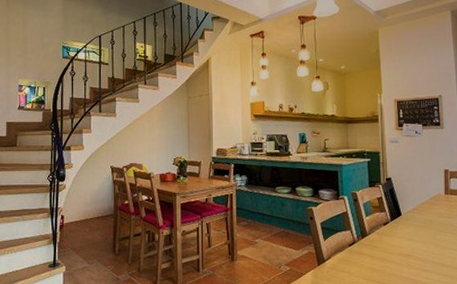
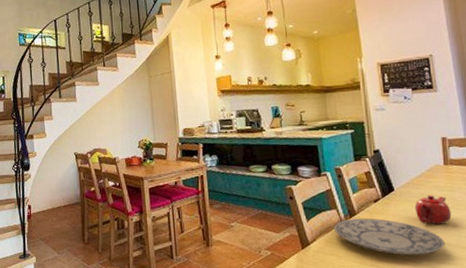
plate: none [347,239,442,274] -> present [333,217,446,256]
teapot: none [418,220,448,246] -> present [414,195,452,224]

